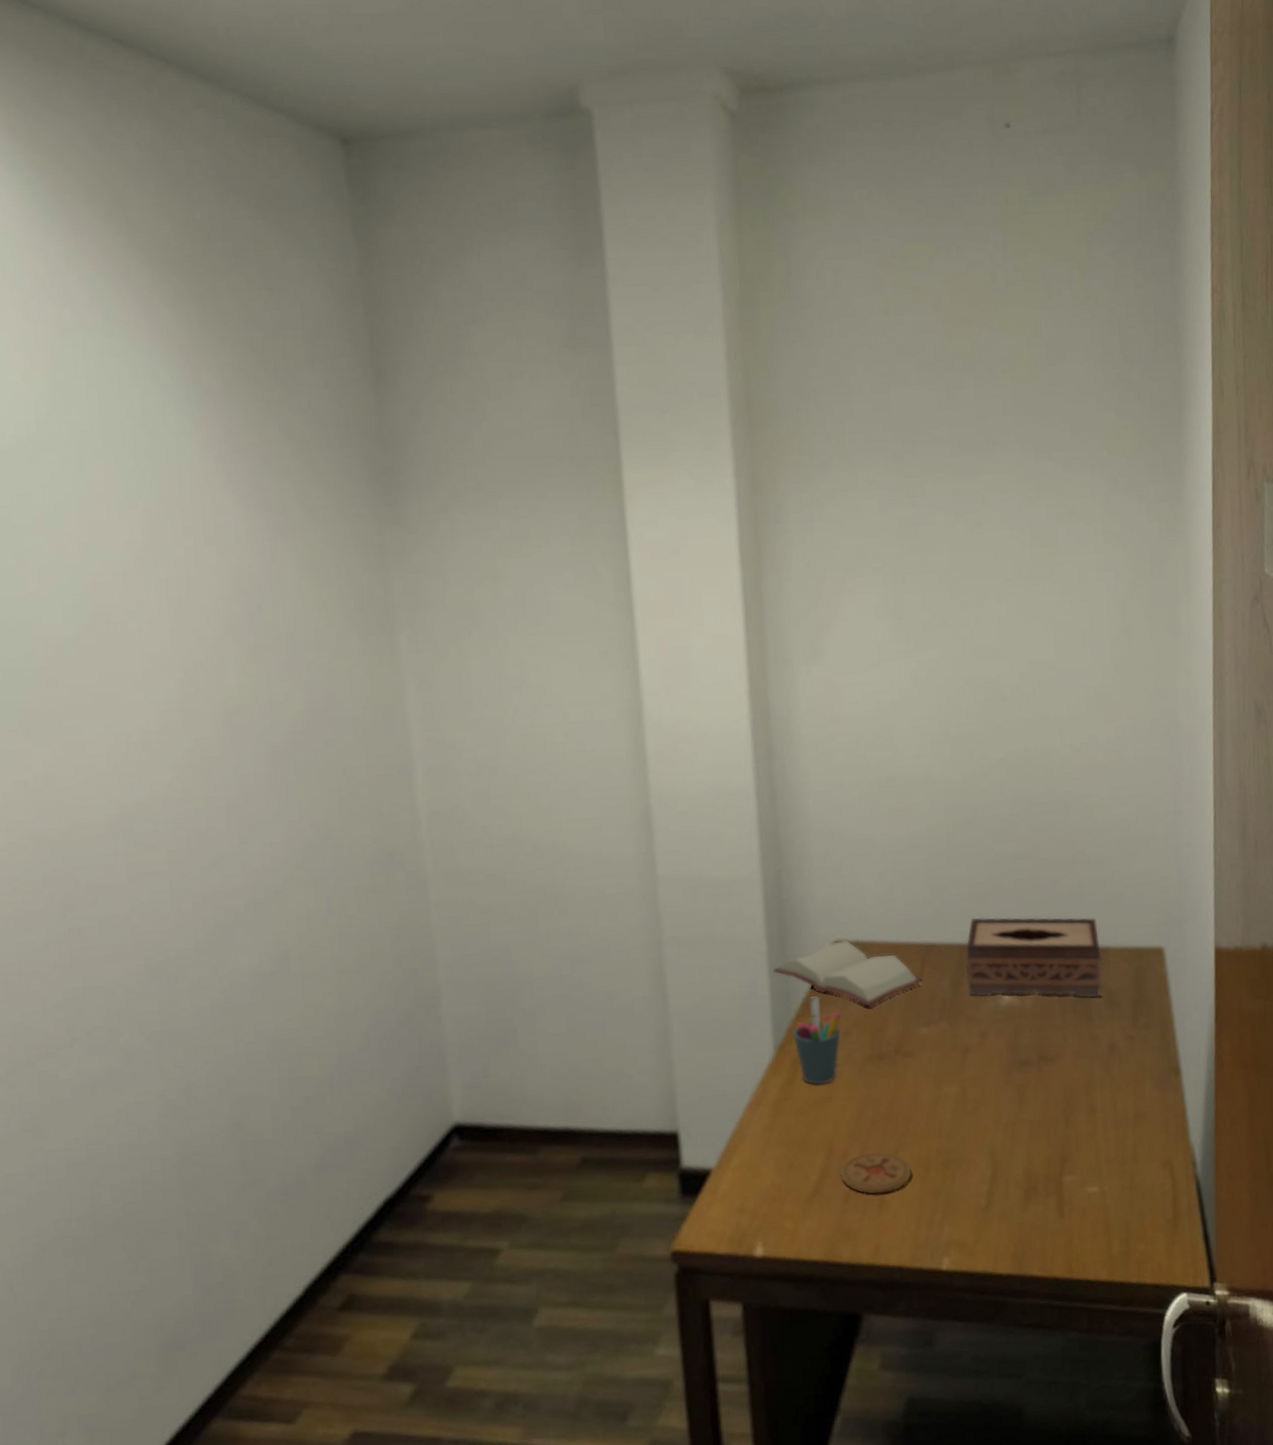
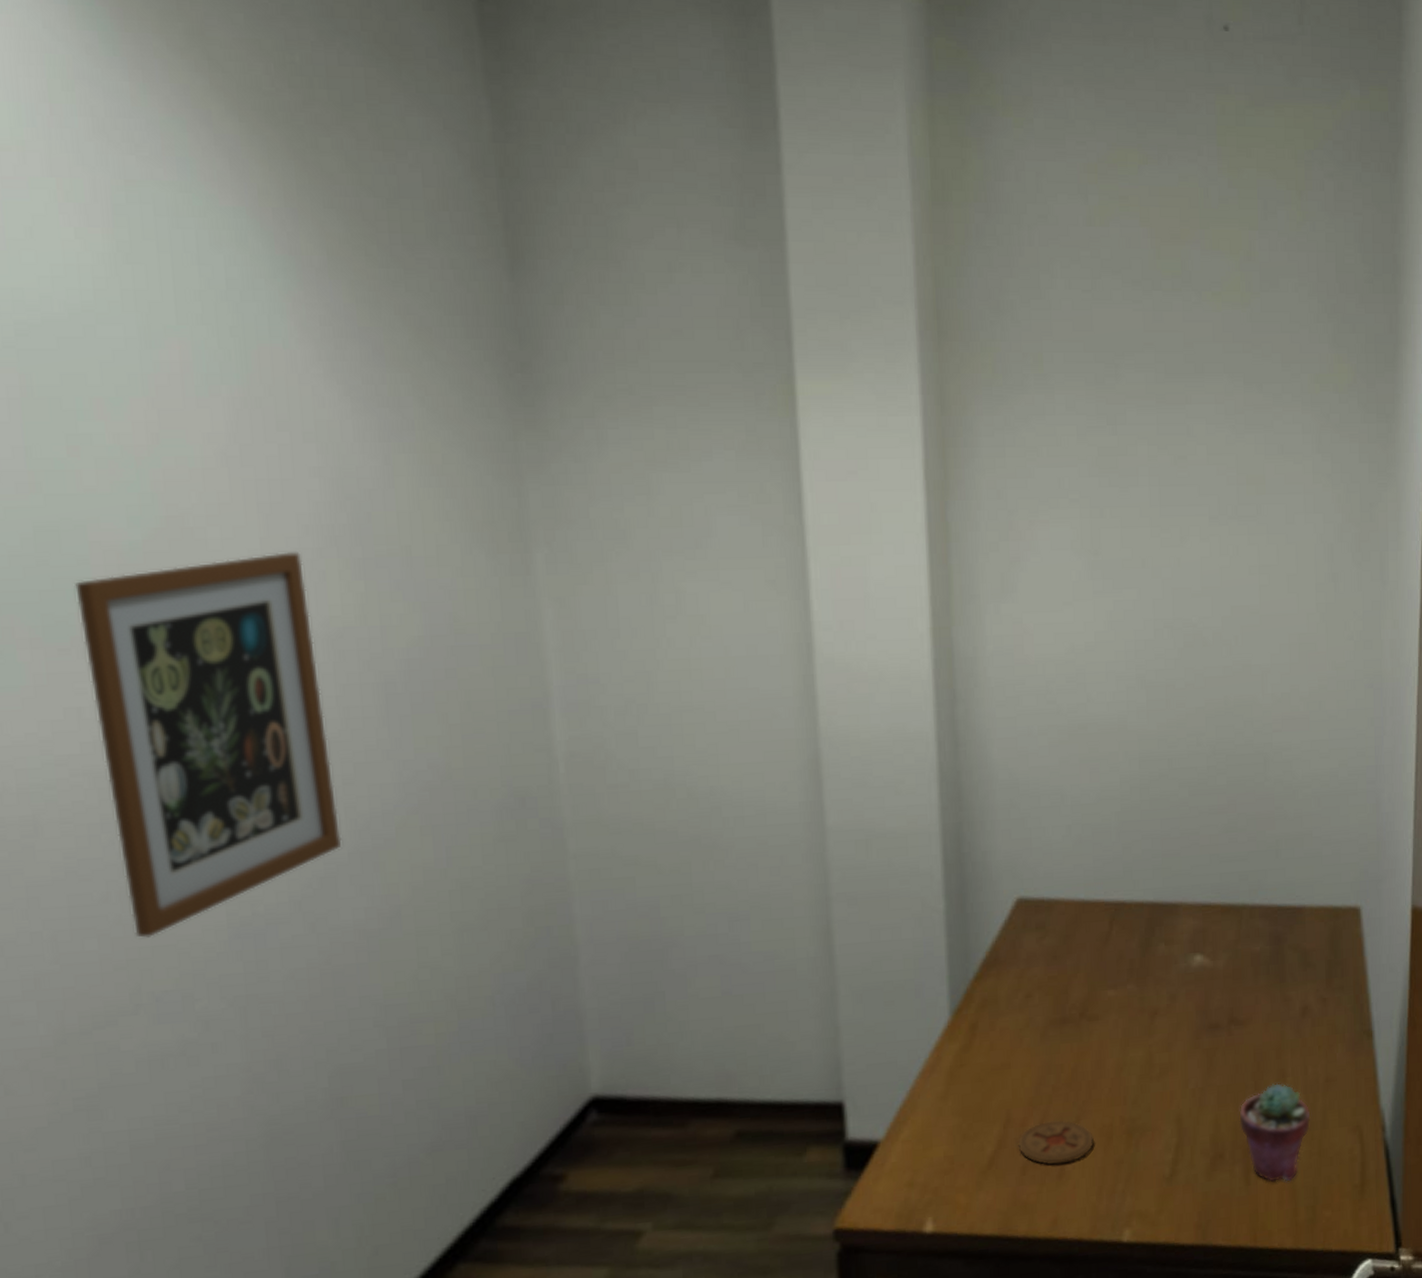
wall art: none [22,641,239,980] -> present [75,552,342,938]
hardback book: present [773,940,923,1007] -> none [951,897,1111,968]
pen holder: present [792,996,842,1085] -> none [970,957,1024,1051]
tissue box: present [965,917,1102,998] -> none [1156,874,1297,959]
potted succulent: none [1051,1119,1122,1215] -> present [1239,1083,1311,1182]

